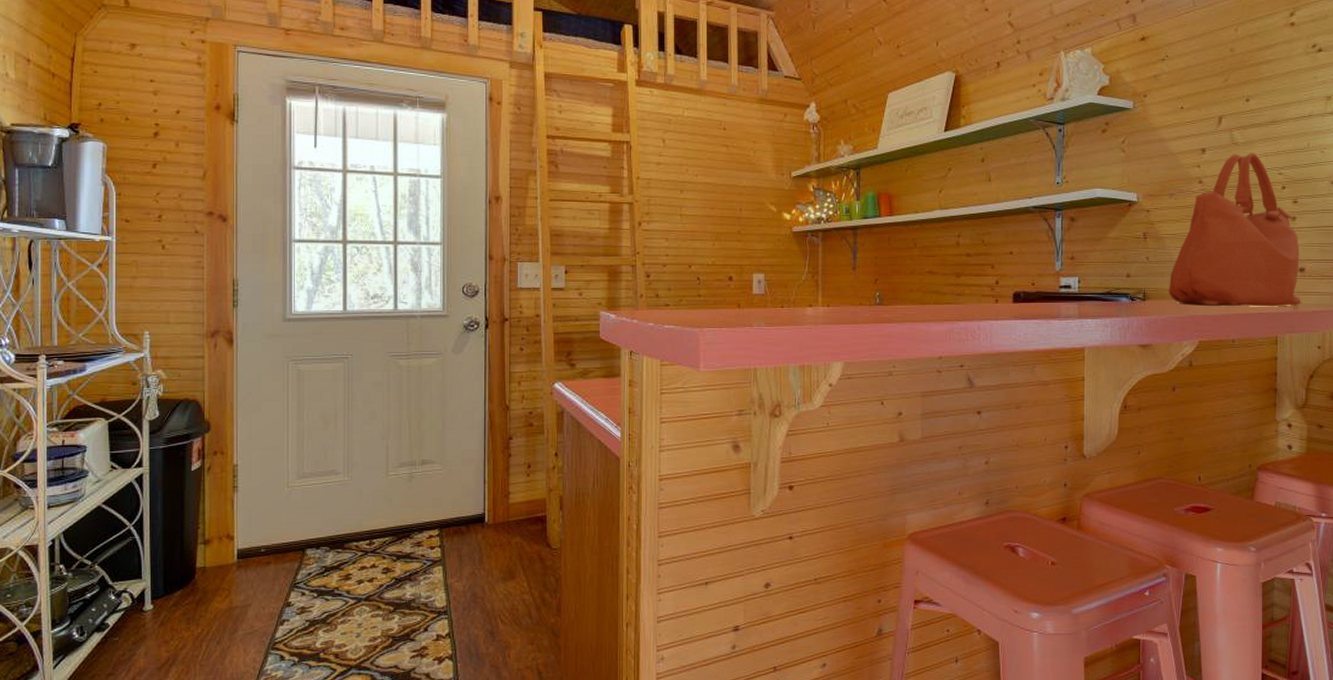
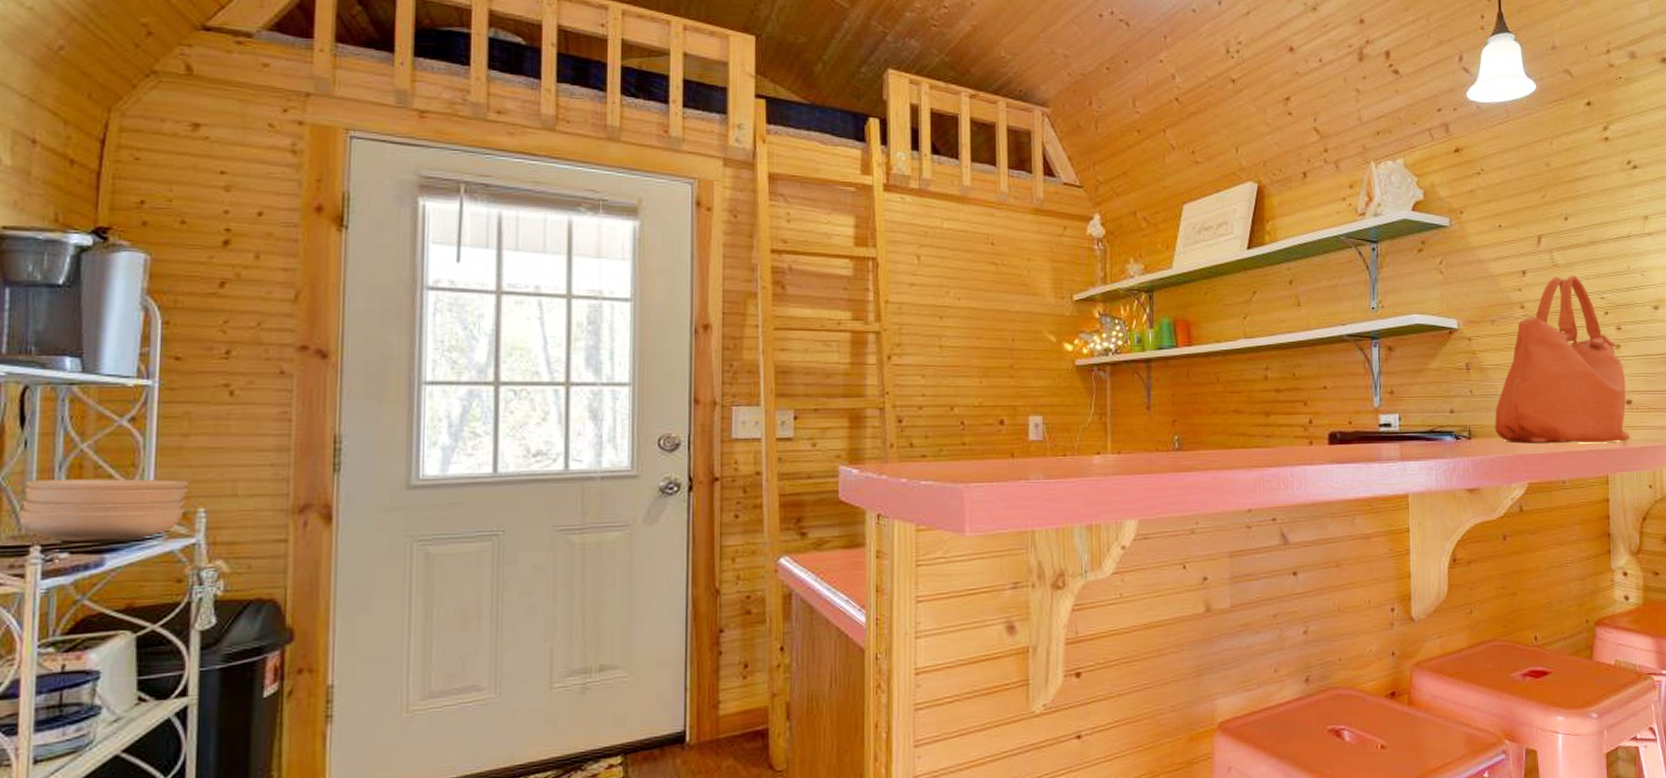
bowl: none [31,308,138,354] -> present [19,478,190,544]

